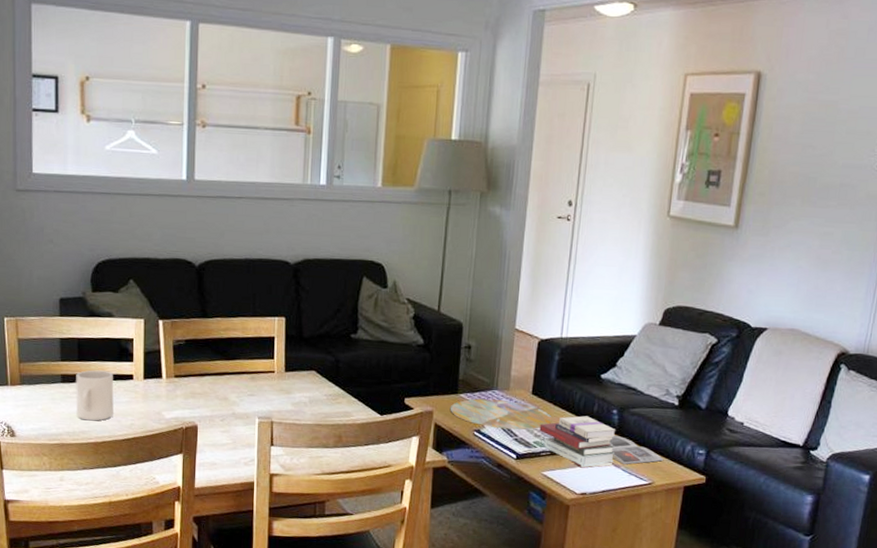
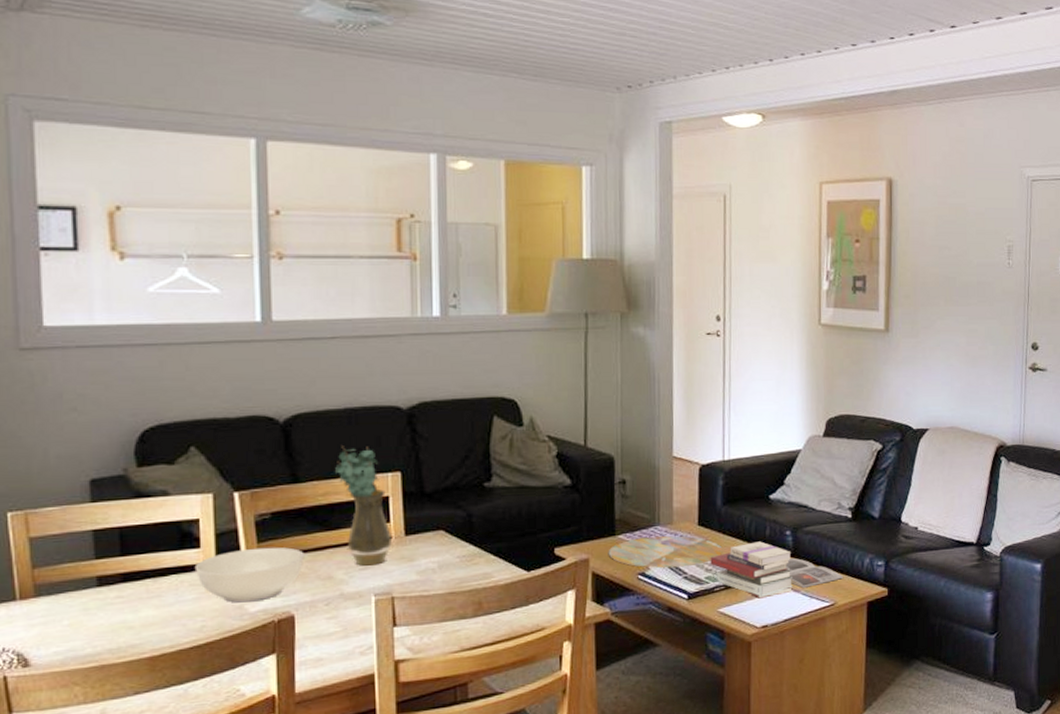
cup: present [75,370,114,421] -> none [118,563,176,631]
bowl: none [128,367,208,410] -> present [194,547,305,603]
vase: none [235,290,274,393] -> present [335,446,392,566]

